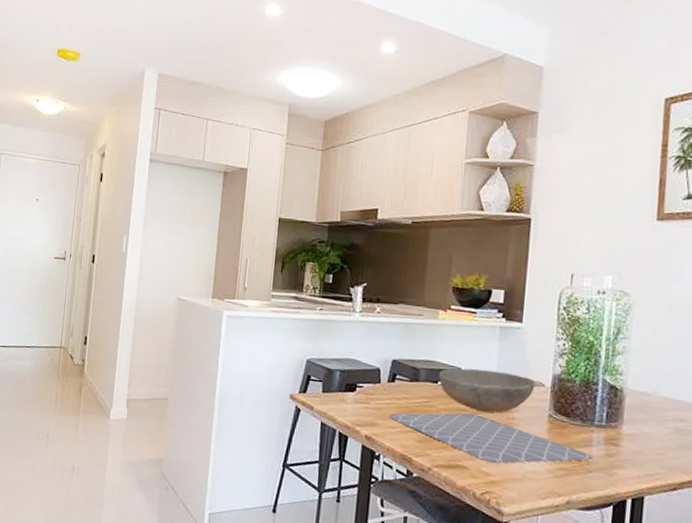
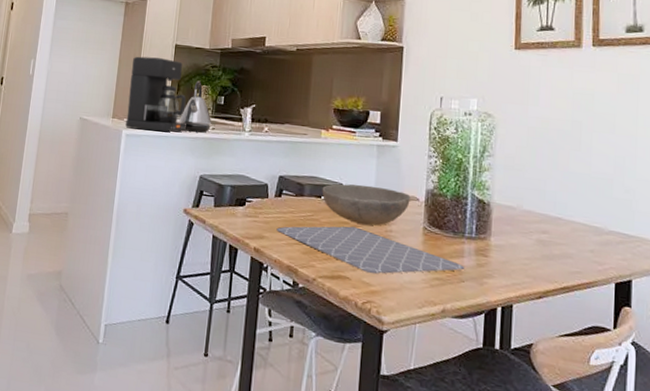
coffee maker: none [226,231,292,313] -> present [125,56,187,132]
kettle: none [284,257,320,314] -> present [180,80,212,133]

